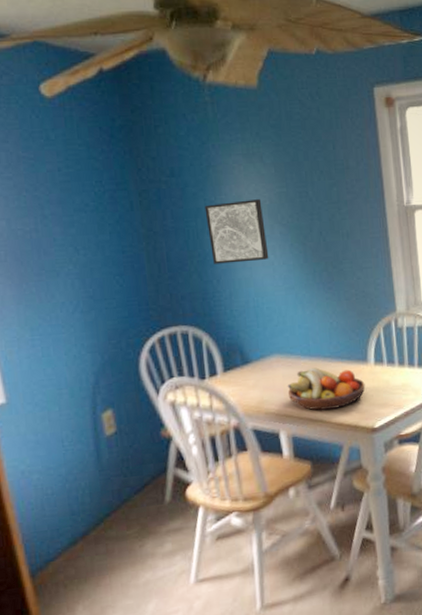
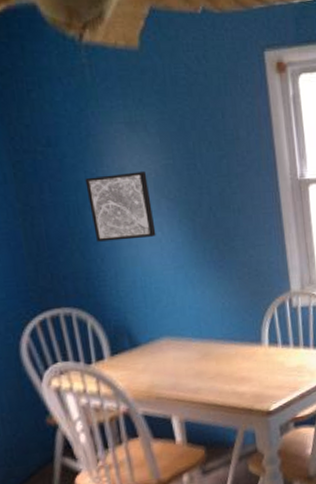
fruit bowl: present [287,367,366,411] -> none [178,350,260,394]

